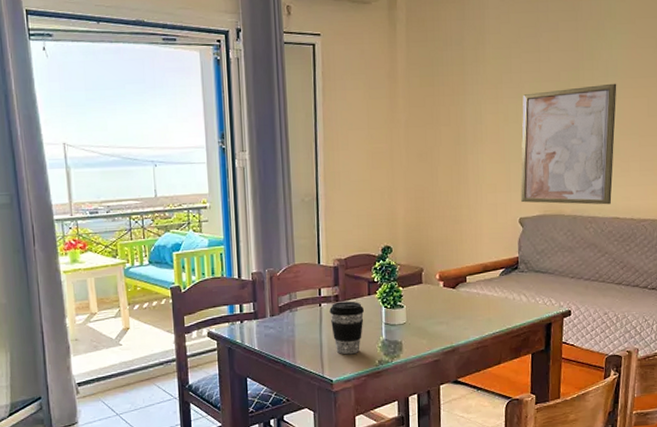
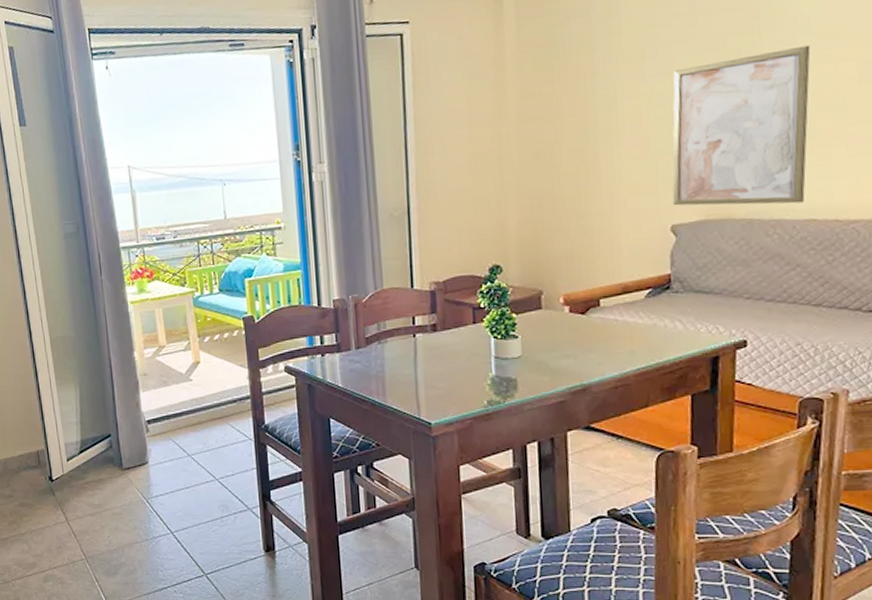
coffee cup: present [329,301,365,355] -> none [425,330,469,394]

